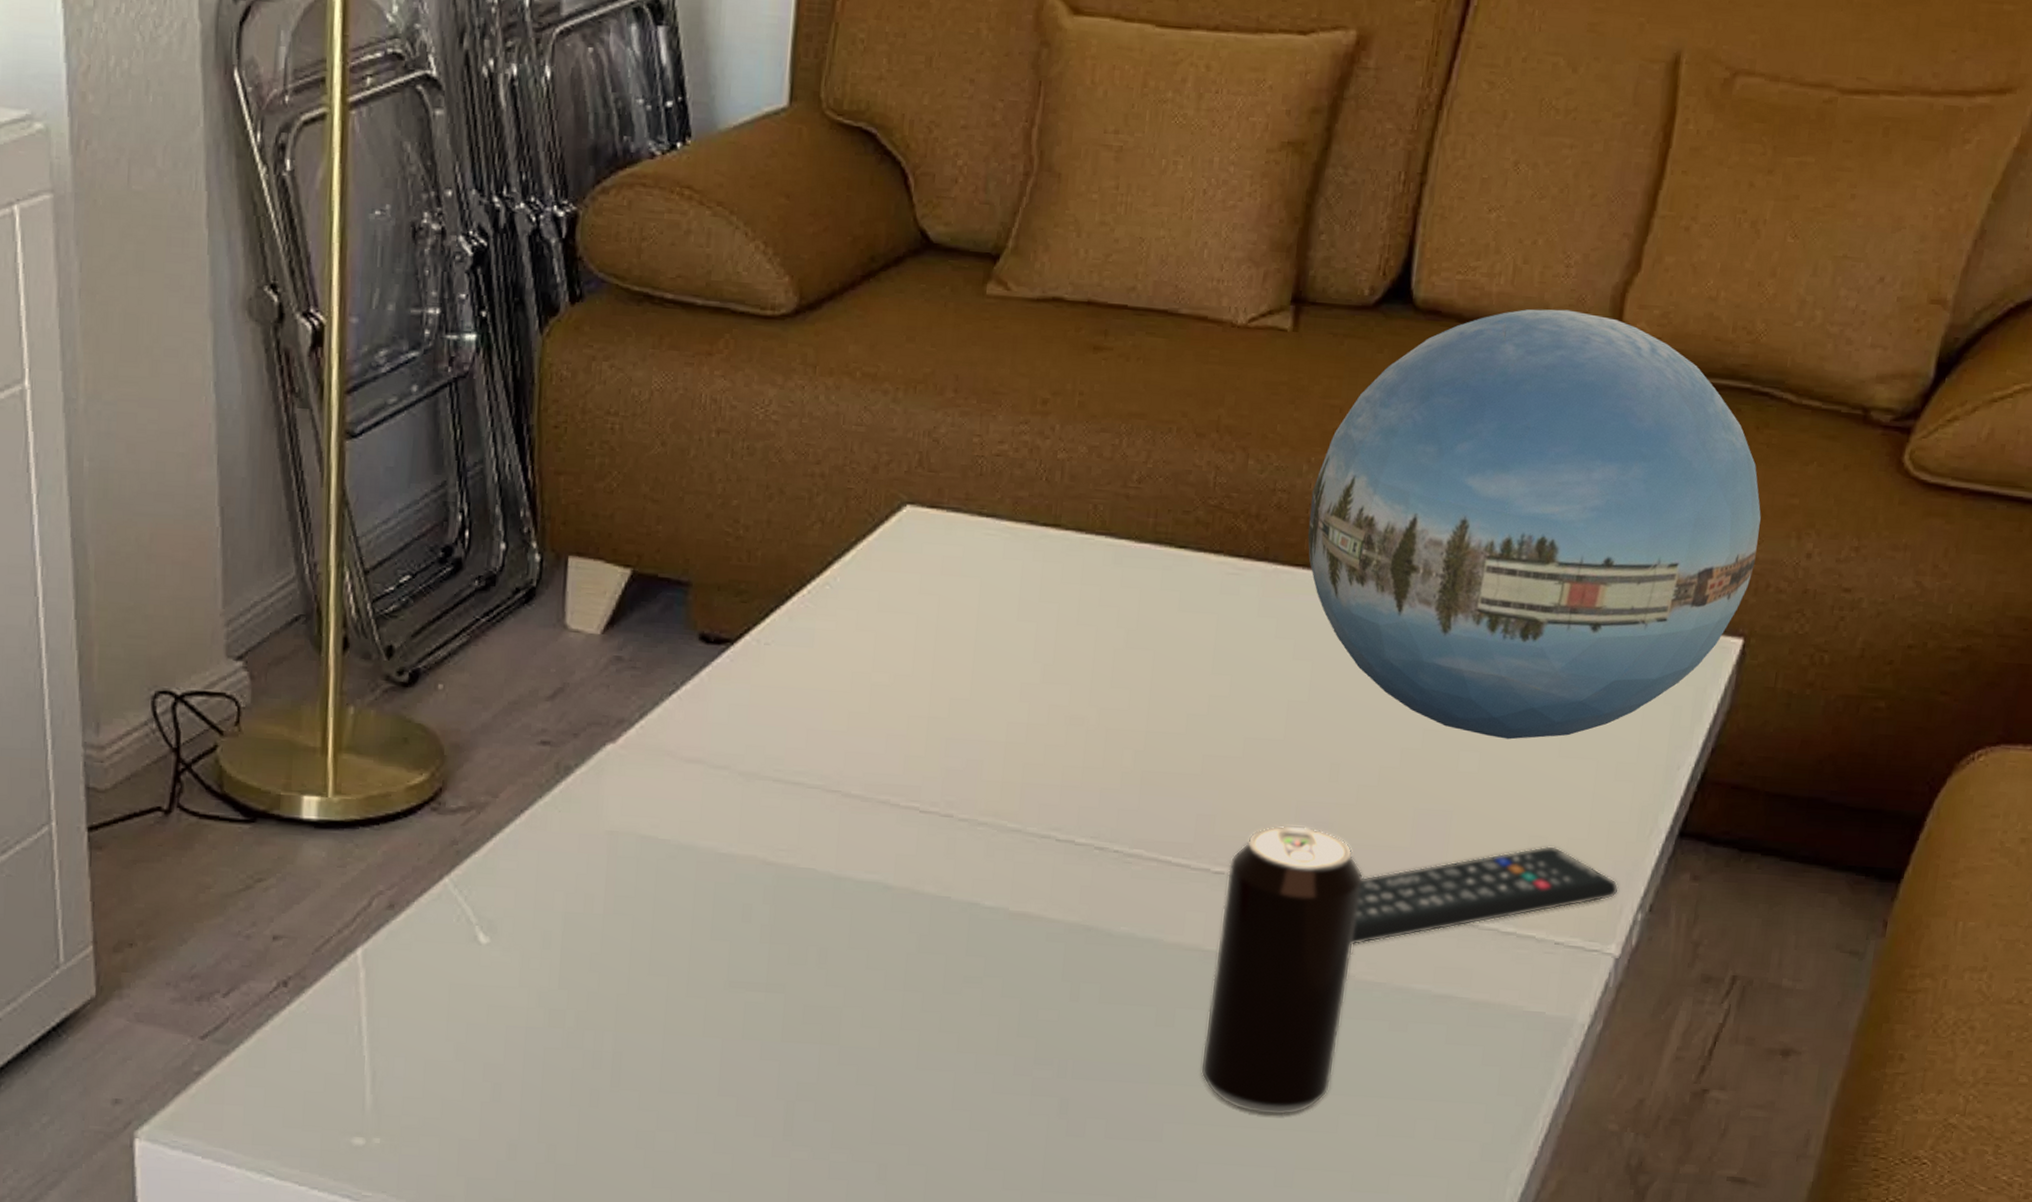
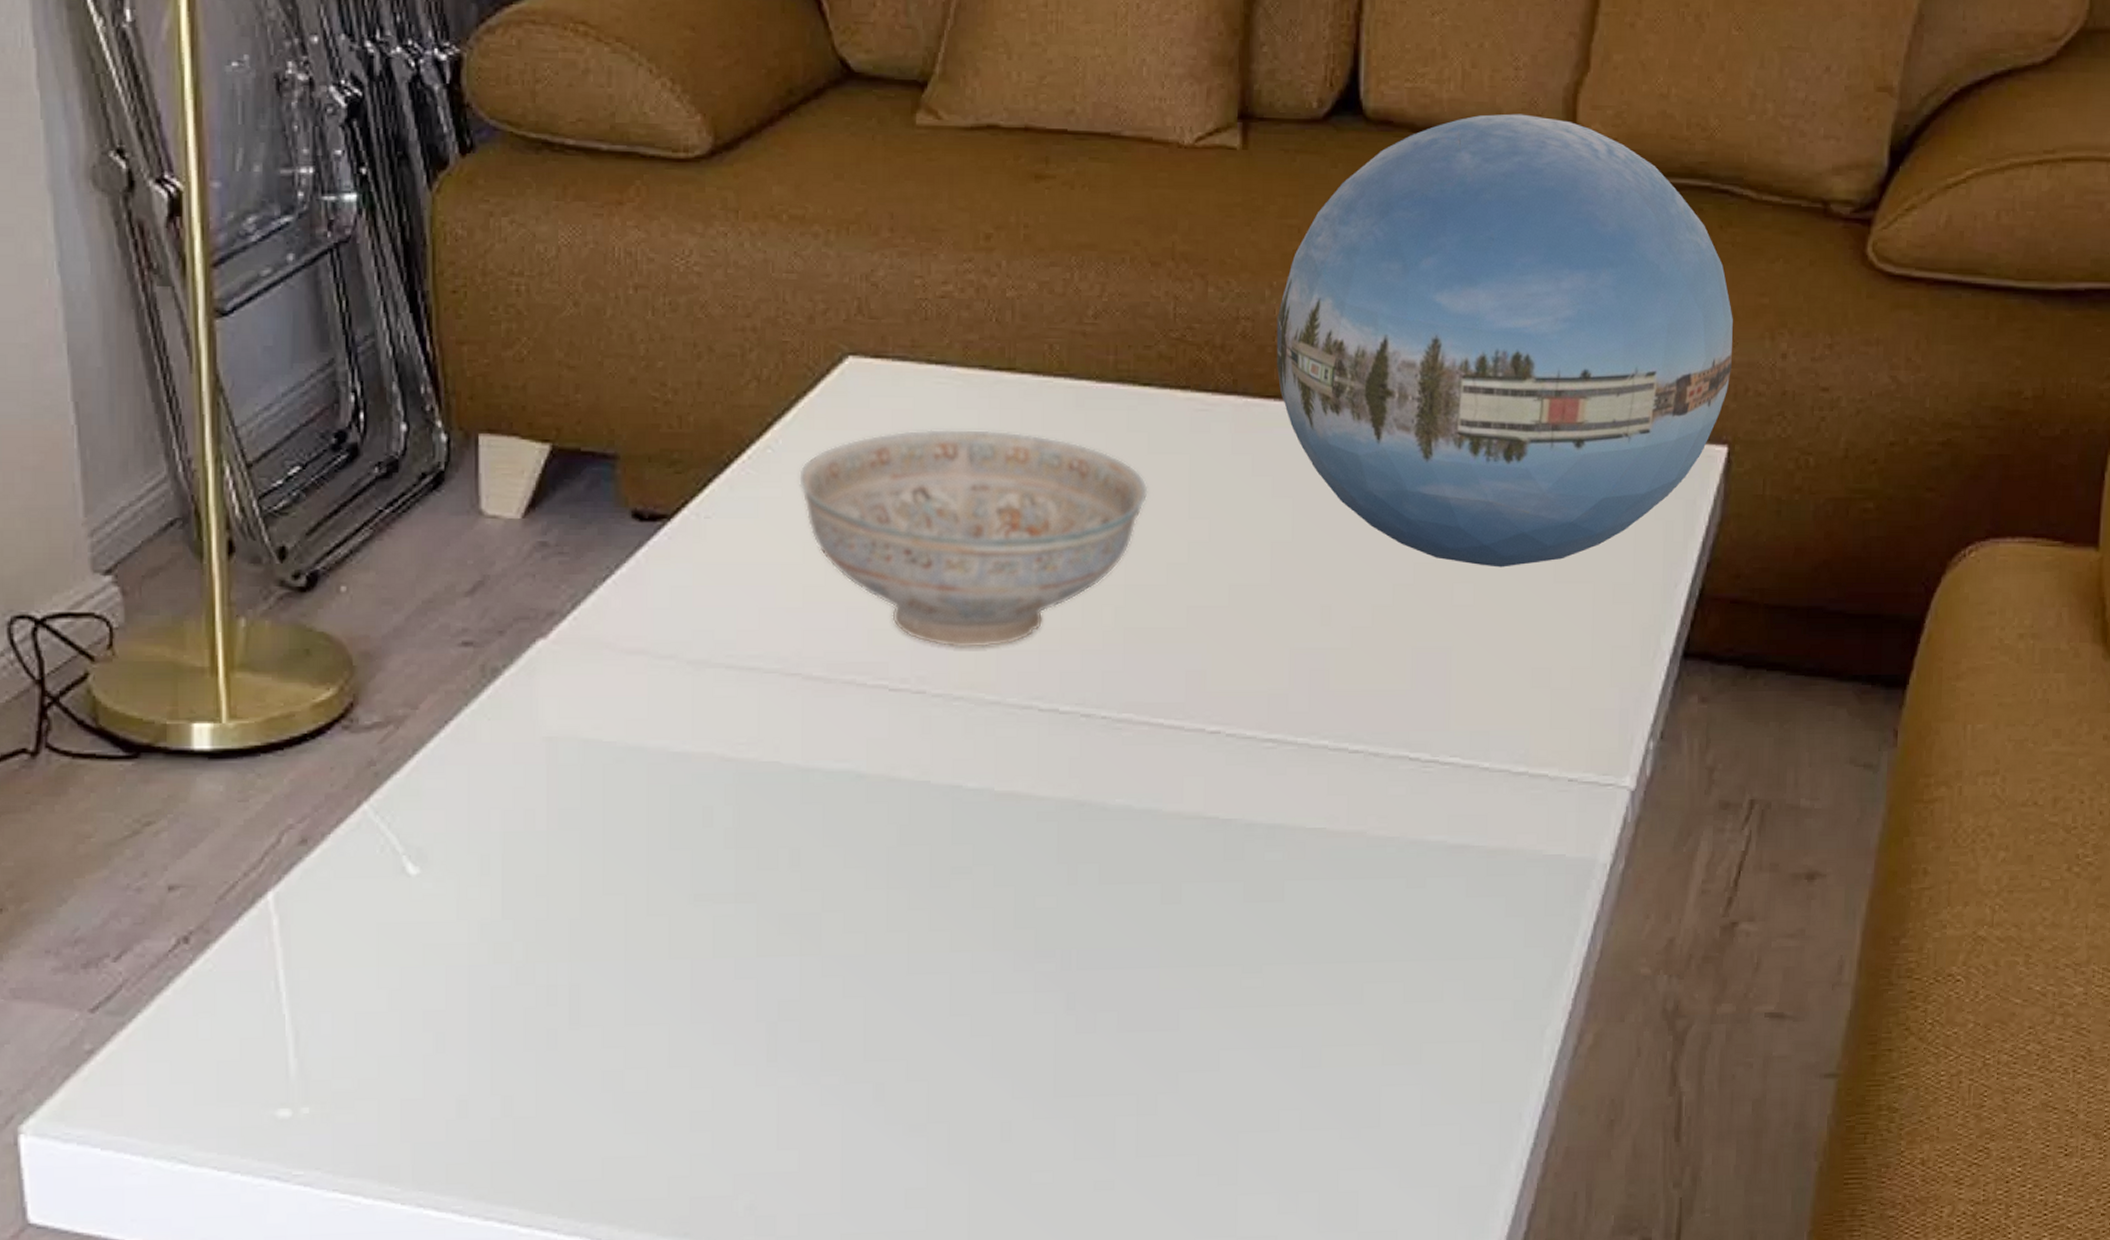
decorative bowl: none [851,576,1176,780] -> present [798,428,1148,649]
beverage can: present [1200,825,1363,1116] -> none [1213,675,1366,991]
remote control: present [1352,846,1619,947] -> none [1360,678,1628,801]

